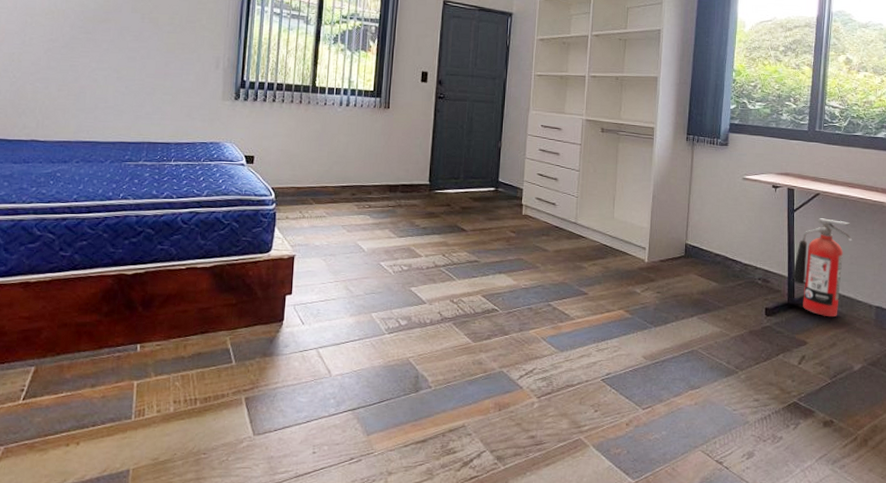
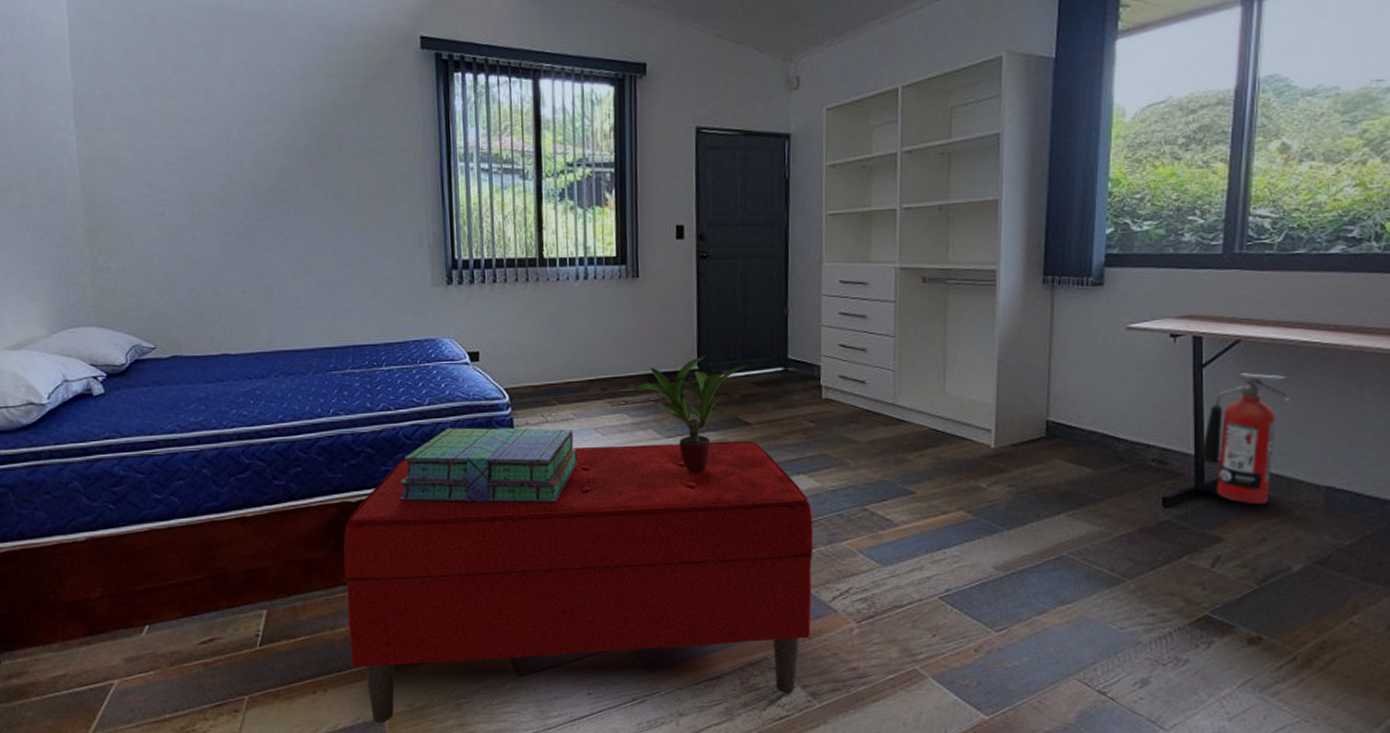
bench: none [106,240,509,475] -> present [343,441,814,723]
stack of books: none [171,216,327,286] -> present [399,427,578,503]
potted plant: none [375,173,471,267] -> present [632,355,752,472]

